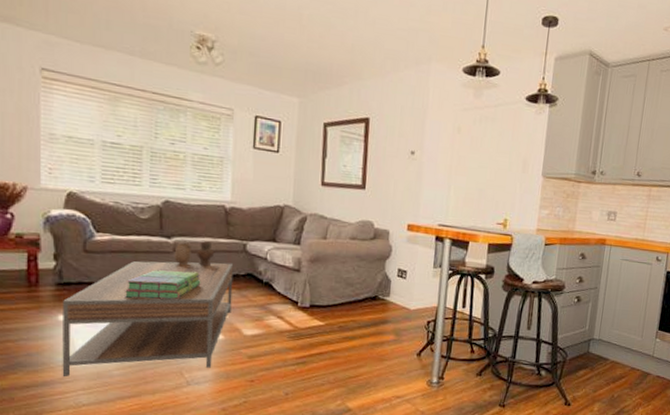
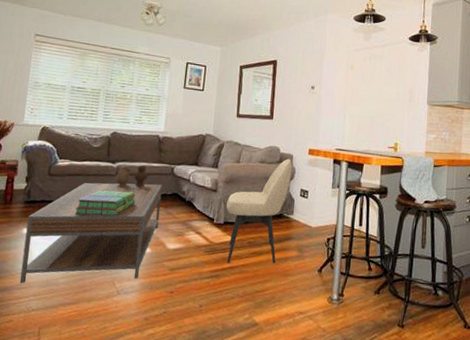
chair: none [312,234,389,349] -> present [226,158,292,264]

